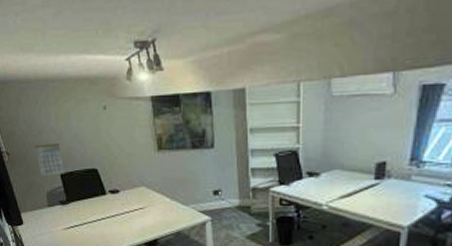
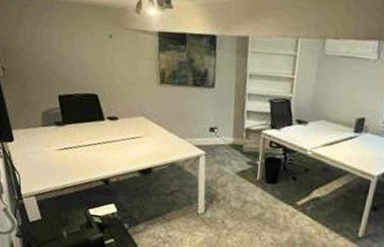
calendar: present [34,142,65,177] -> none [33,63,64,96]

